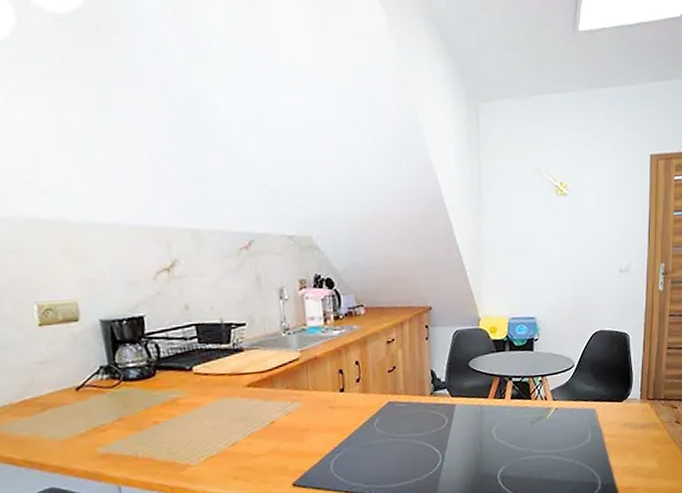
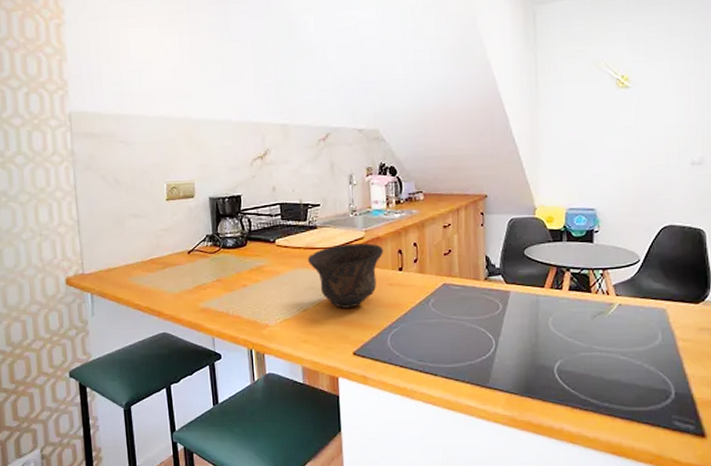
bowl: none [233,364,323,438] -> present [307,243,384,308]

